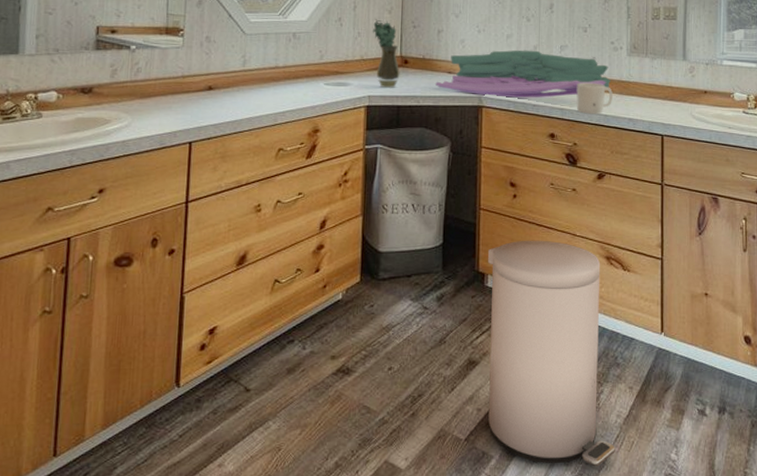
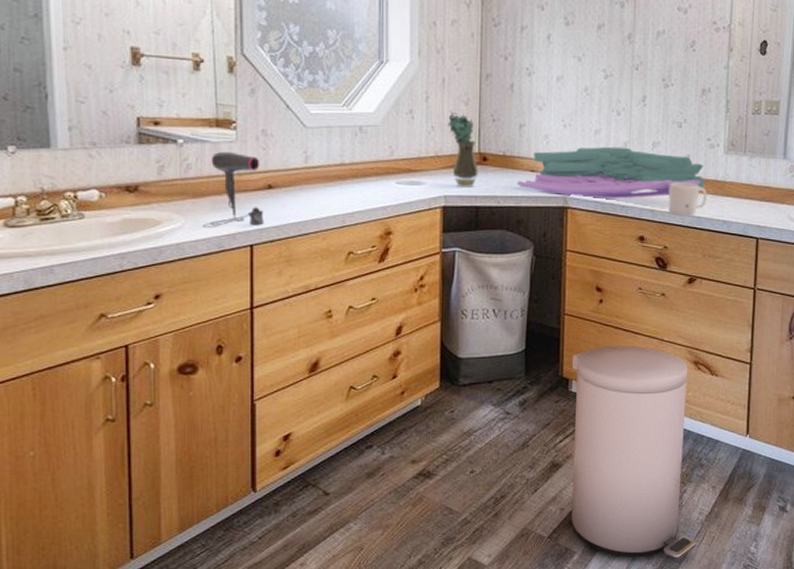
hair dryer: none [147,56,203,127] -> present [202,151,264,229]

